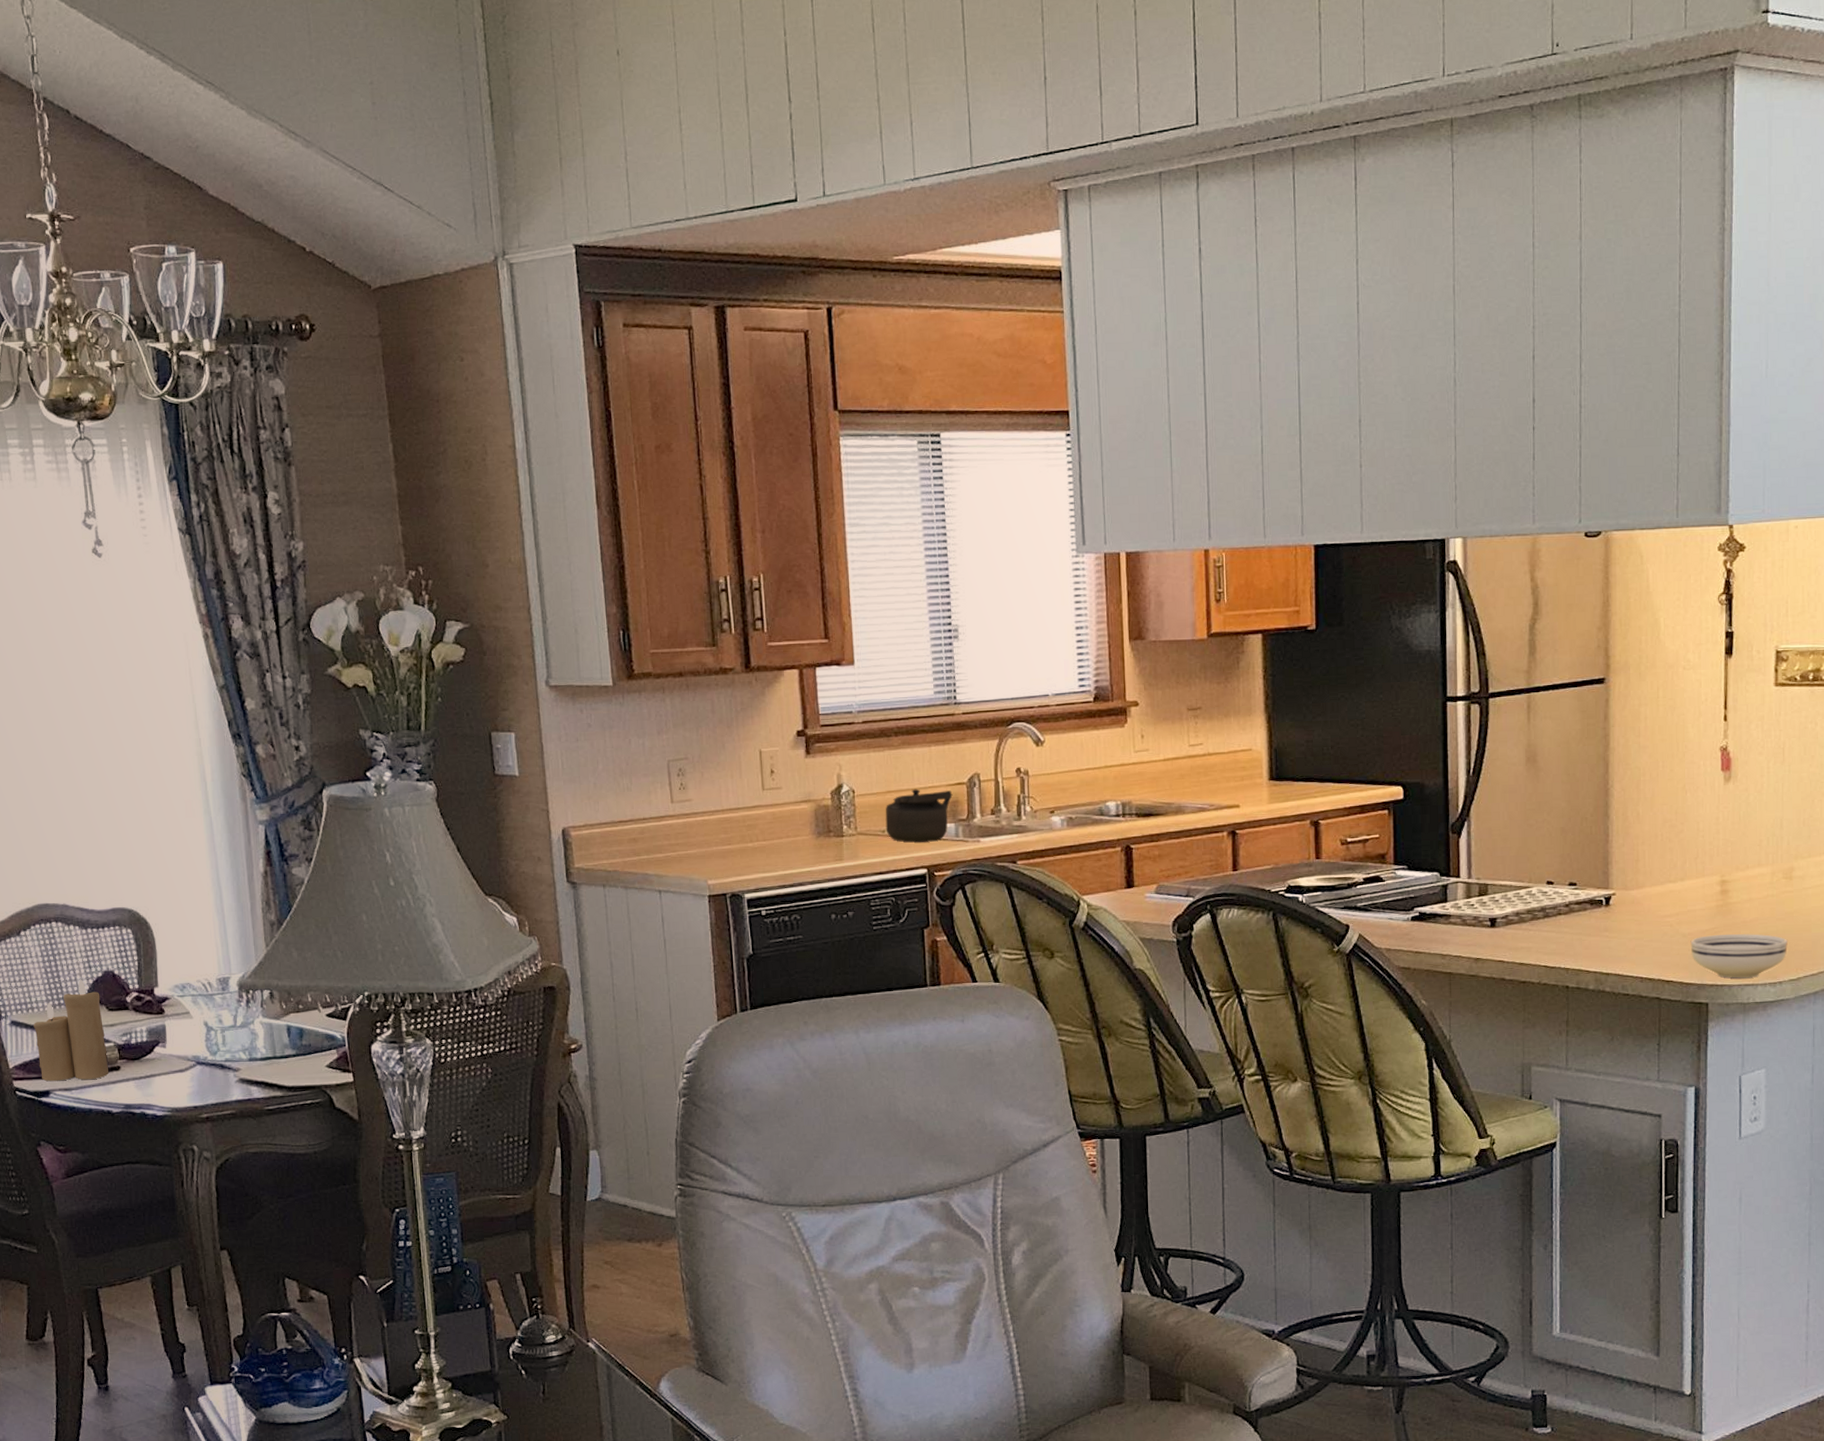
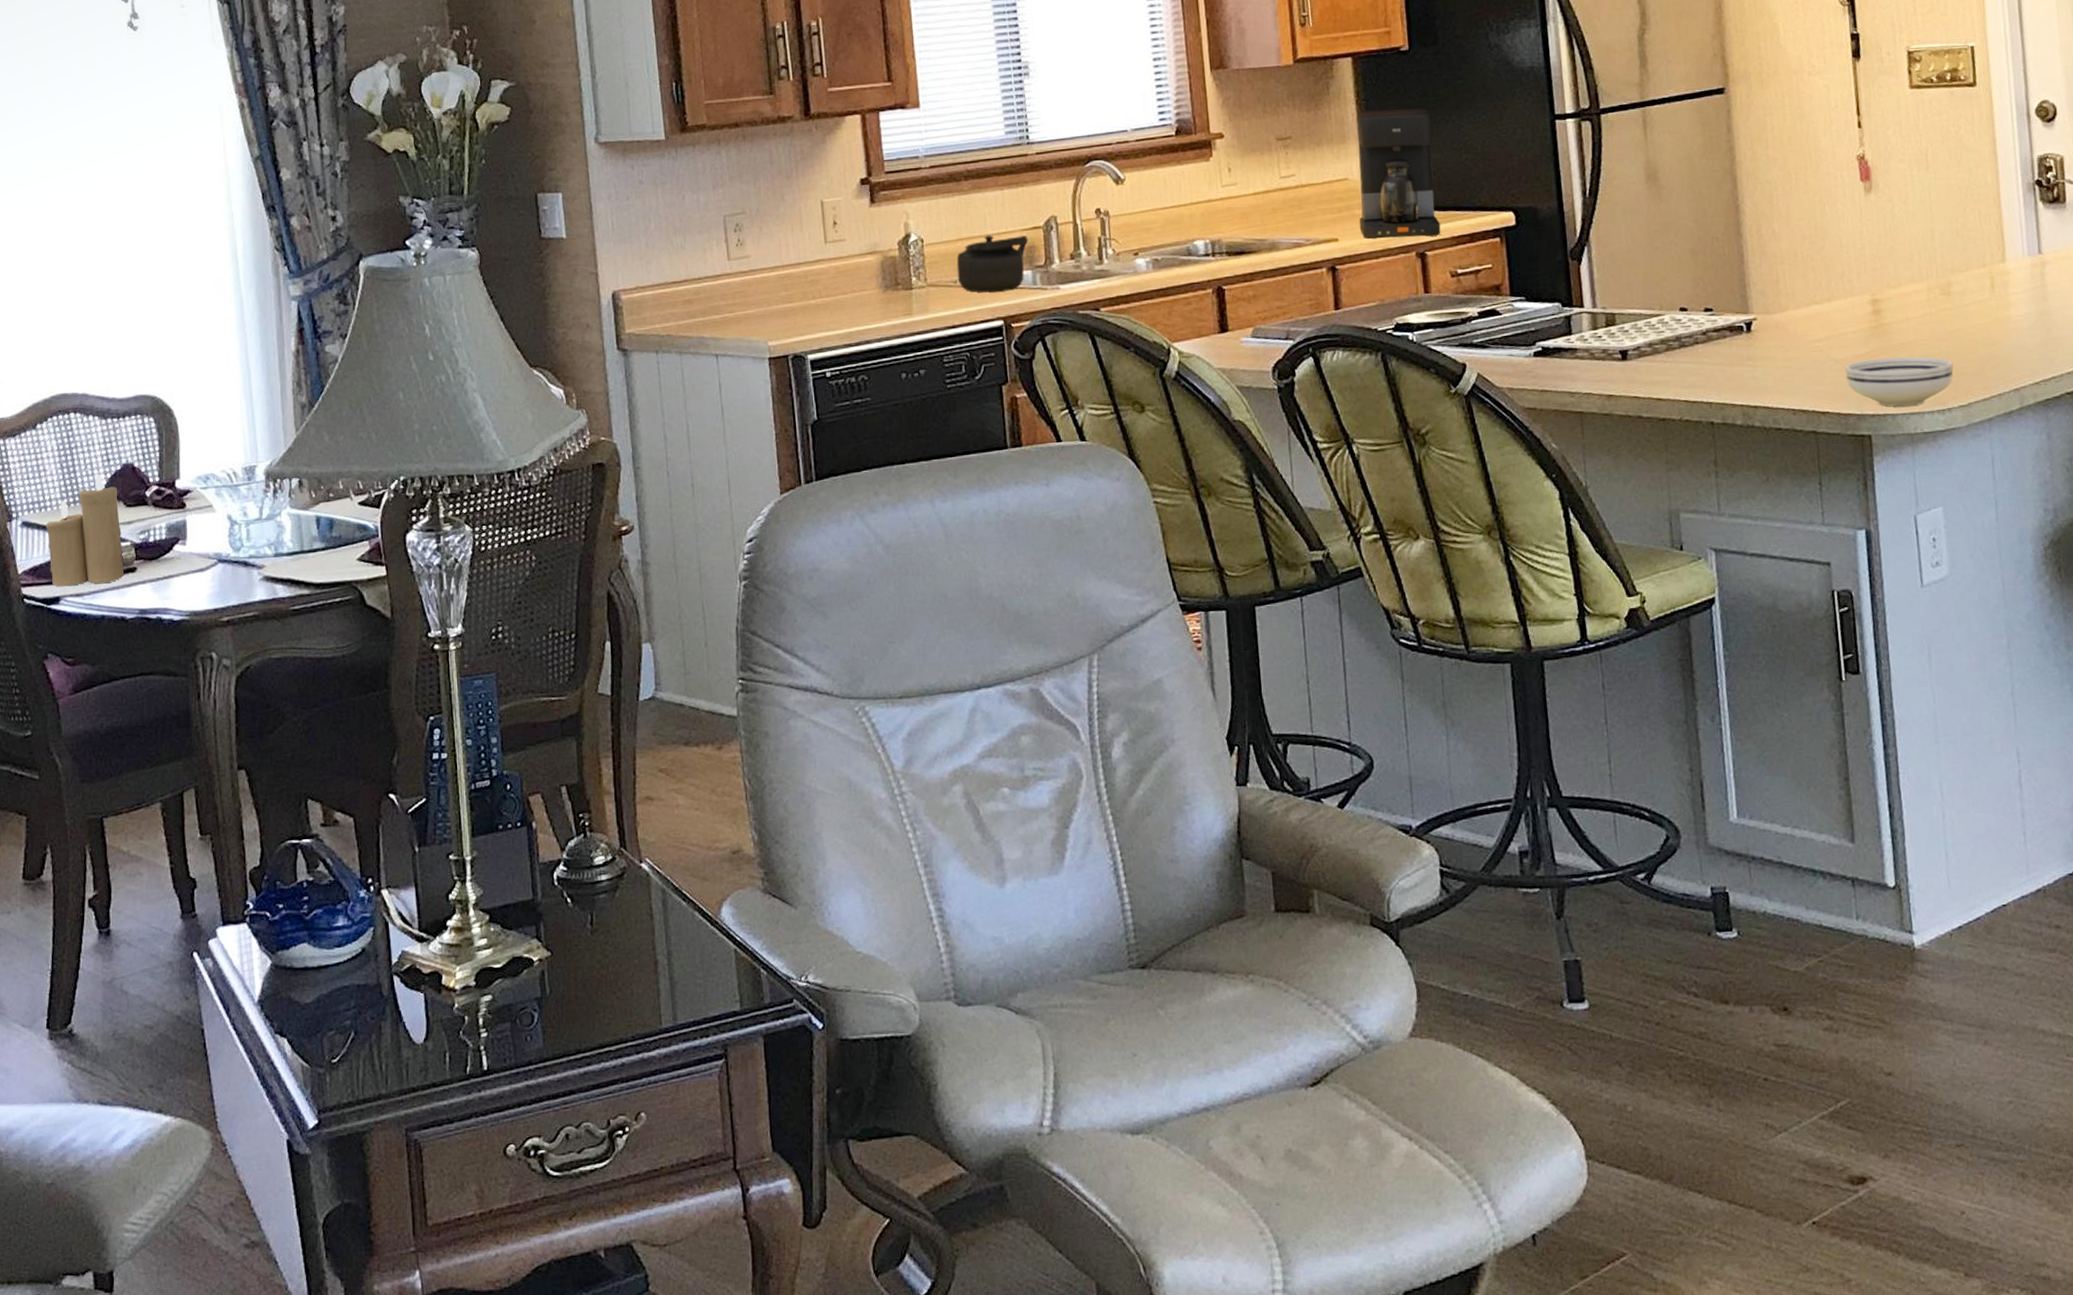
coffee maker: none [1259,685,1334,807] -> present [1356,108,1441,239]

